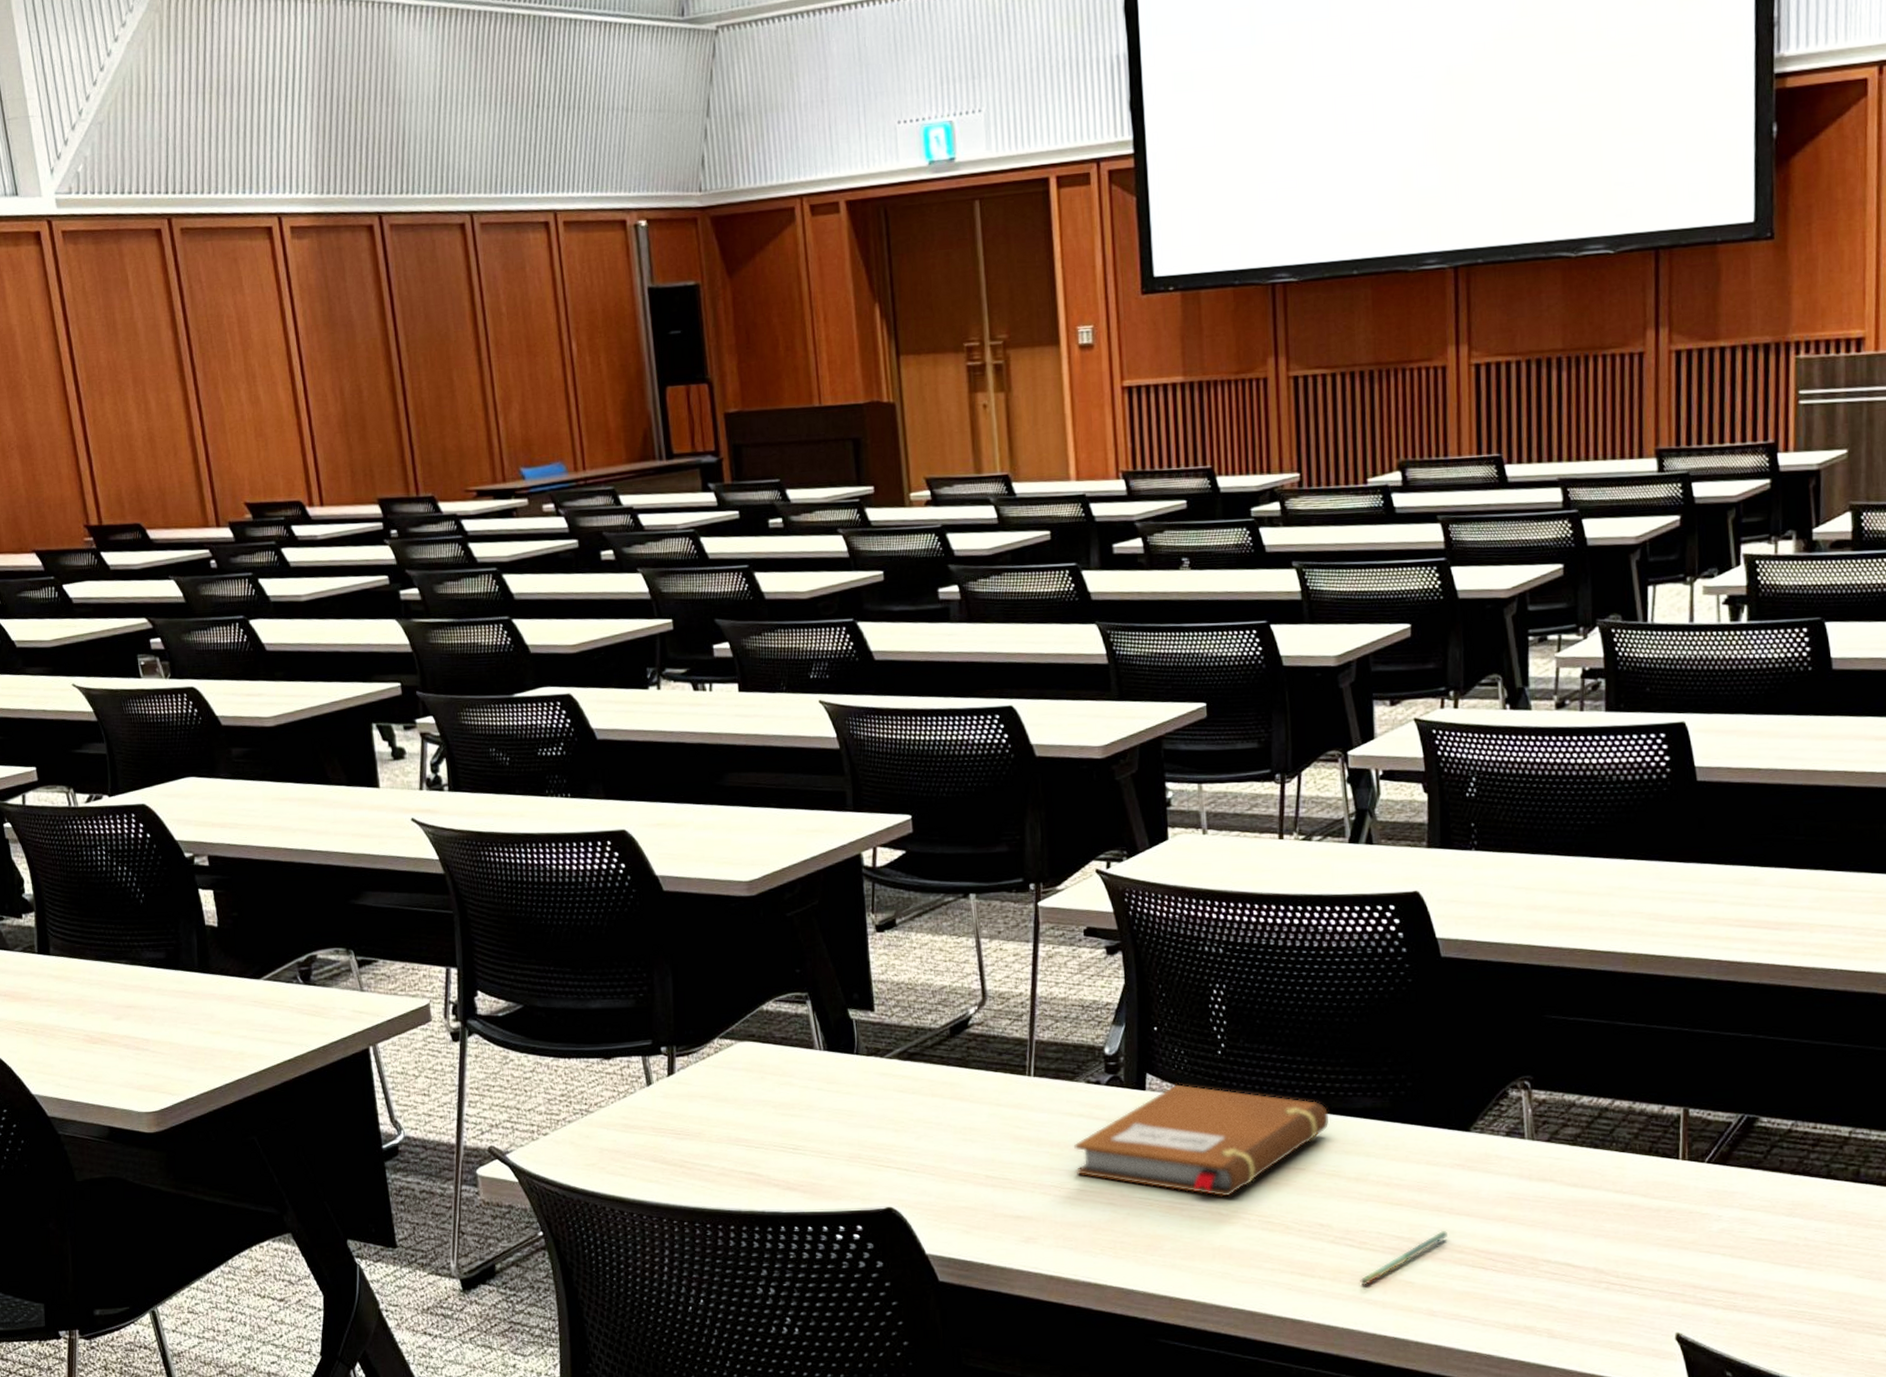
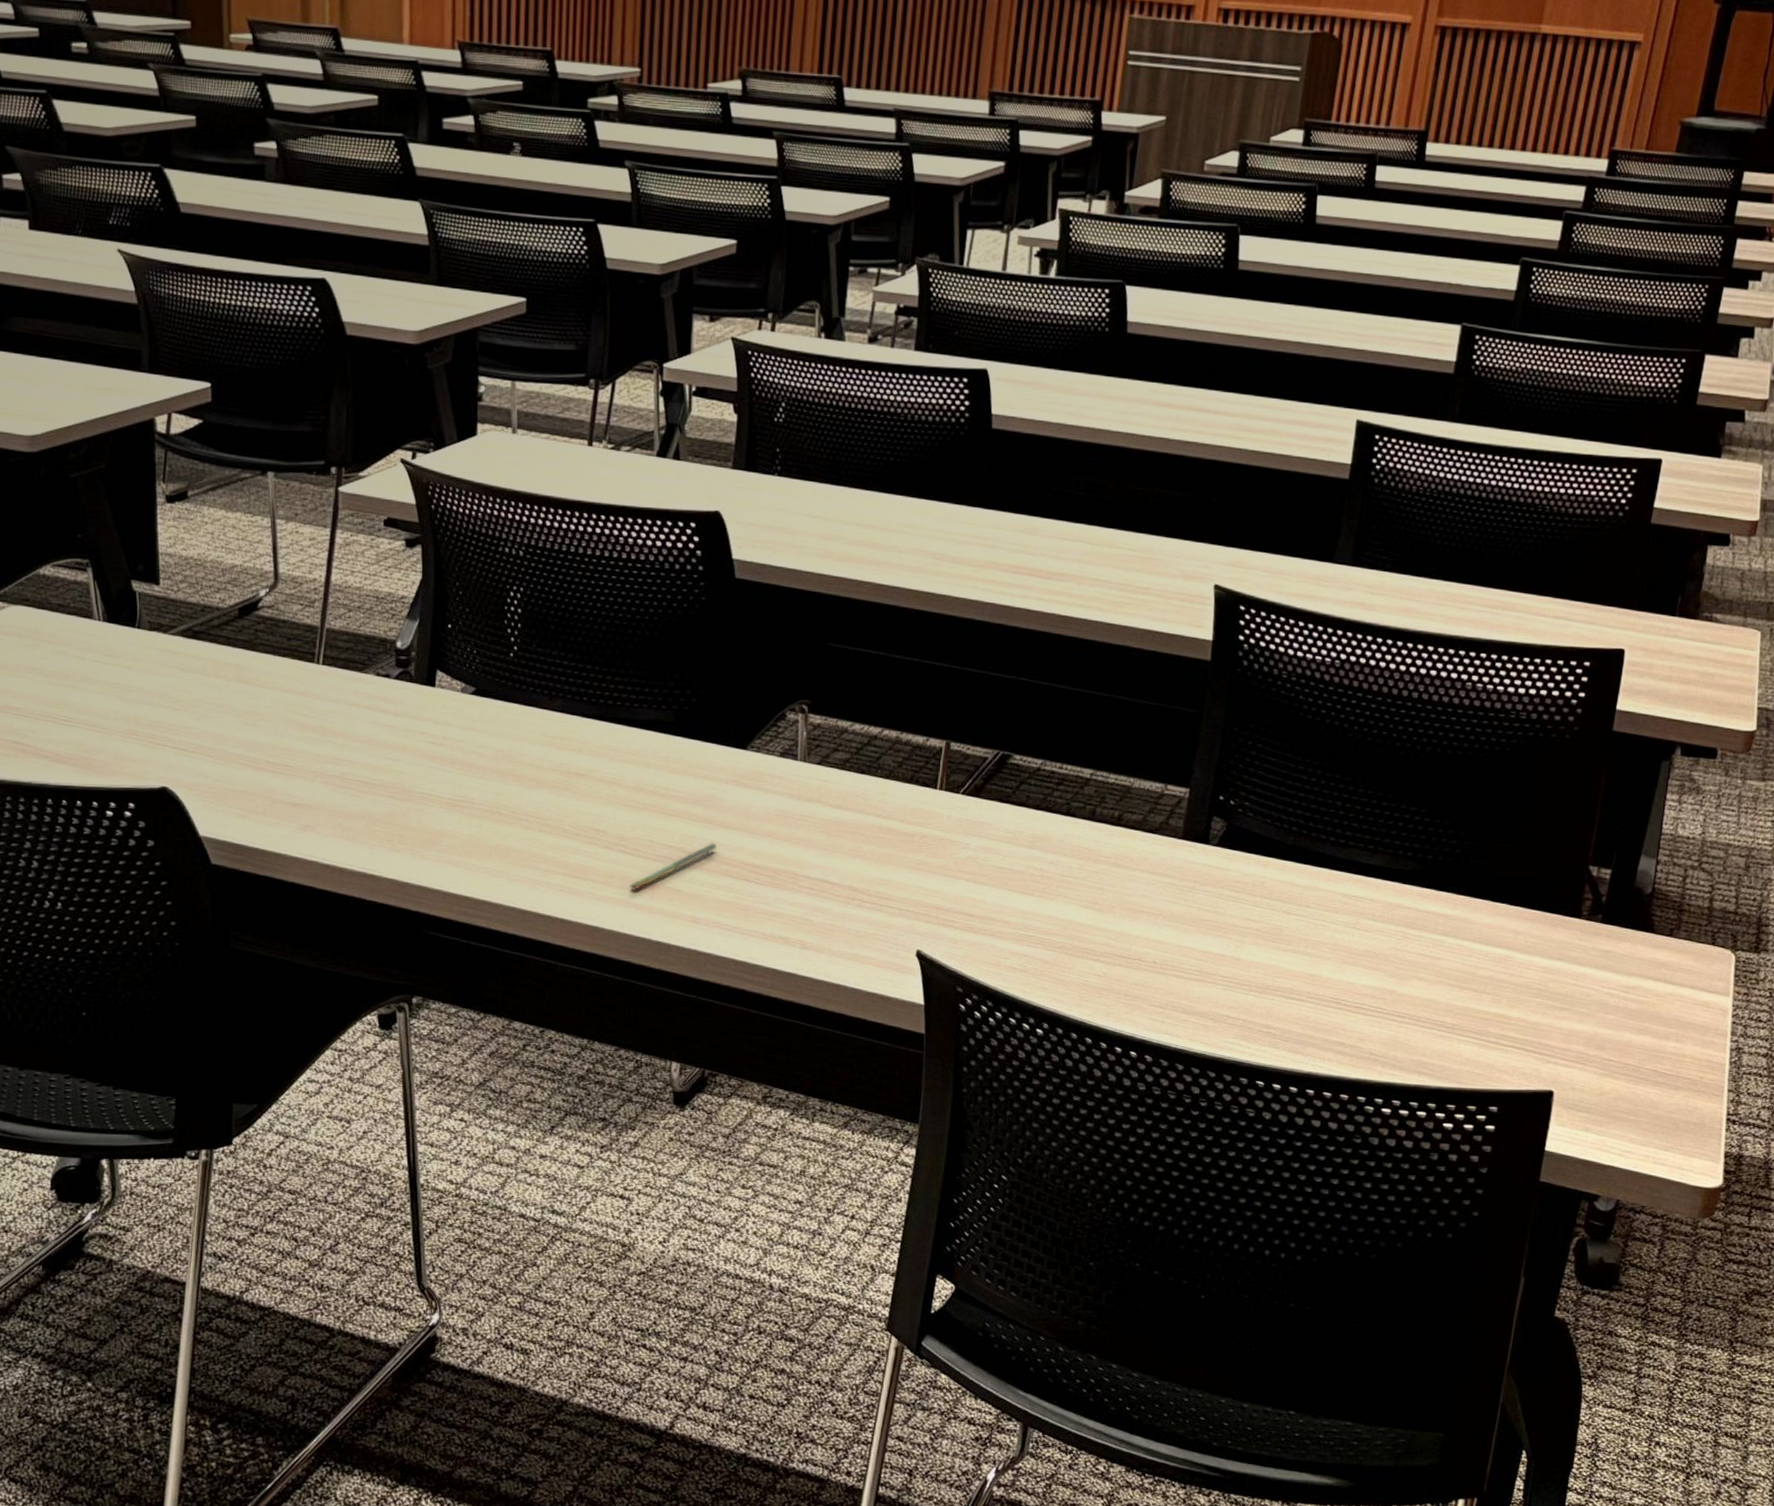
notebook: present [1074,1084,1330,1197] -> none [358,683,614,798]

